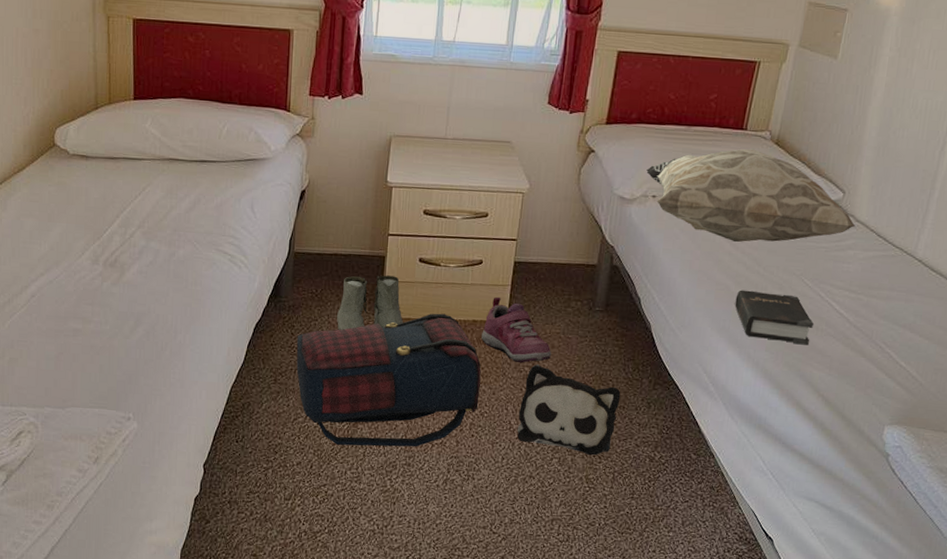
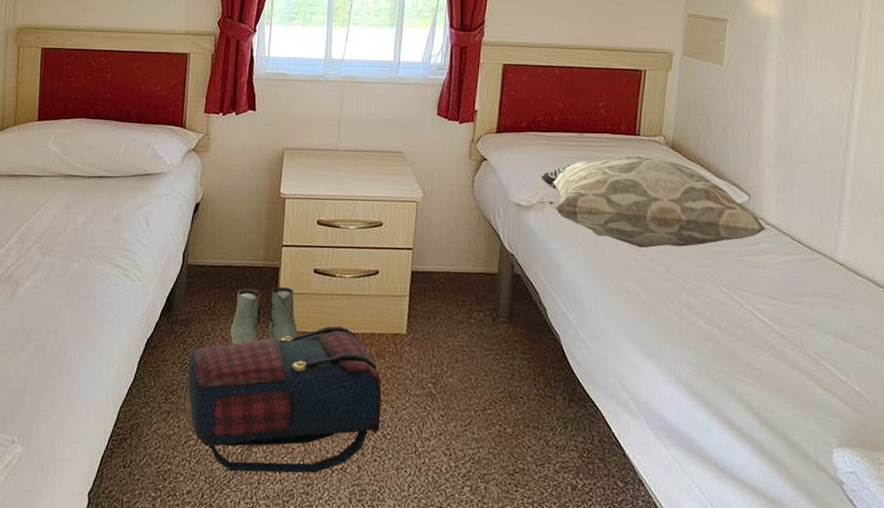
shoe: present [481,296,551,363] -> none [381,308,455,379]
plush toy: present [517,364,621,456] -> none [423,380,533,483]
hardback book: present [735,290,814,345] -> none [648,298,736,357]

